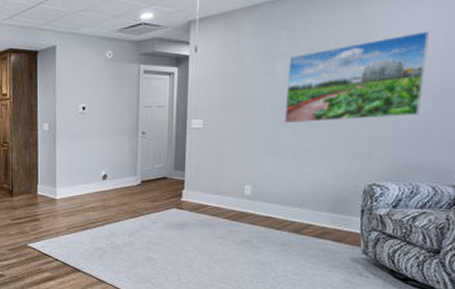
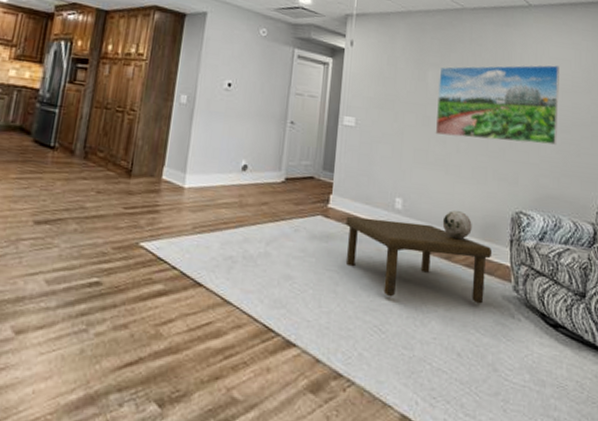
coffee table: none [198,205,342,268] -> present [345,216,493,304]
decorative sphere: none [291,191,322,215] -> present [442,211,472,240]

